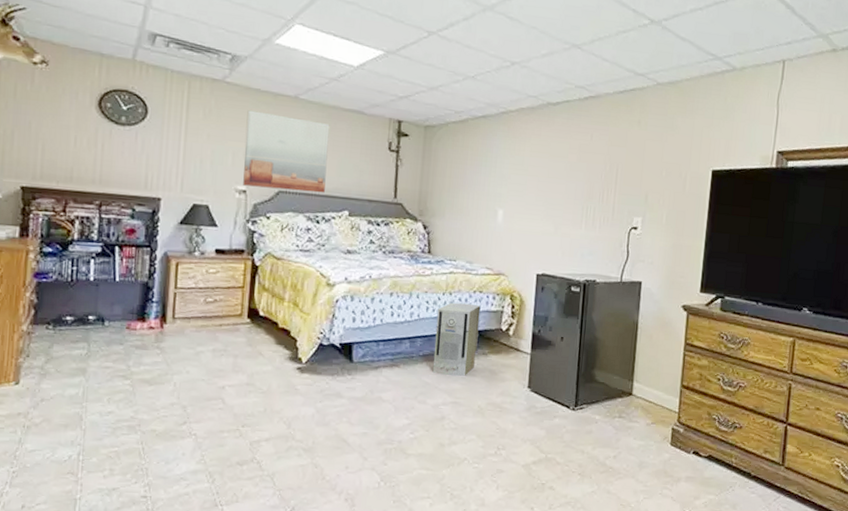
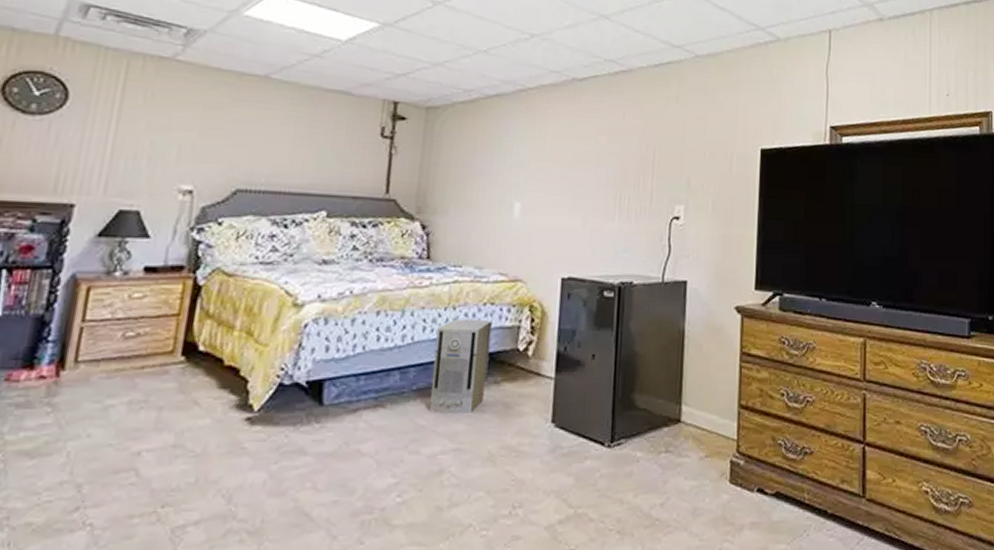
wall art: present [243,110,330,193] -> none [189,93,308,190]

